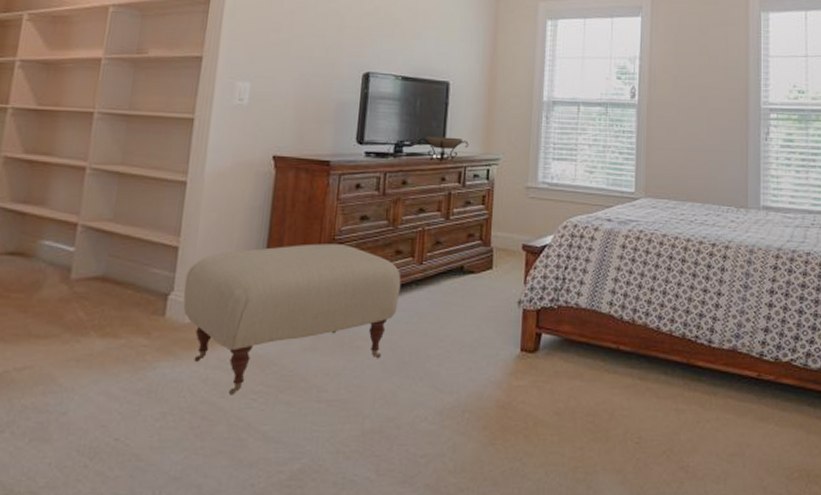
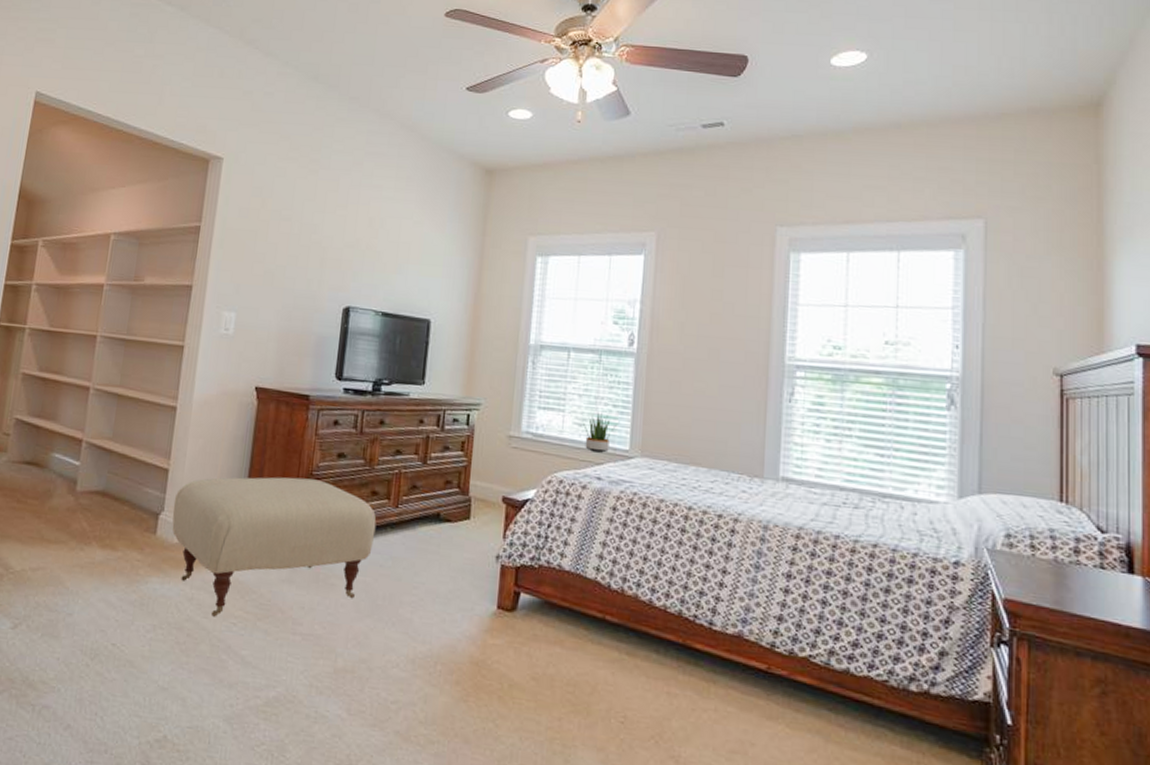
decorative bowl: present [417,136,469,161] -> none [396,375,449,403]
potted plant: none [592,159,626,197] -> present [582,412,620,453]

